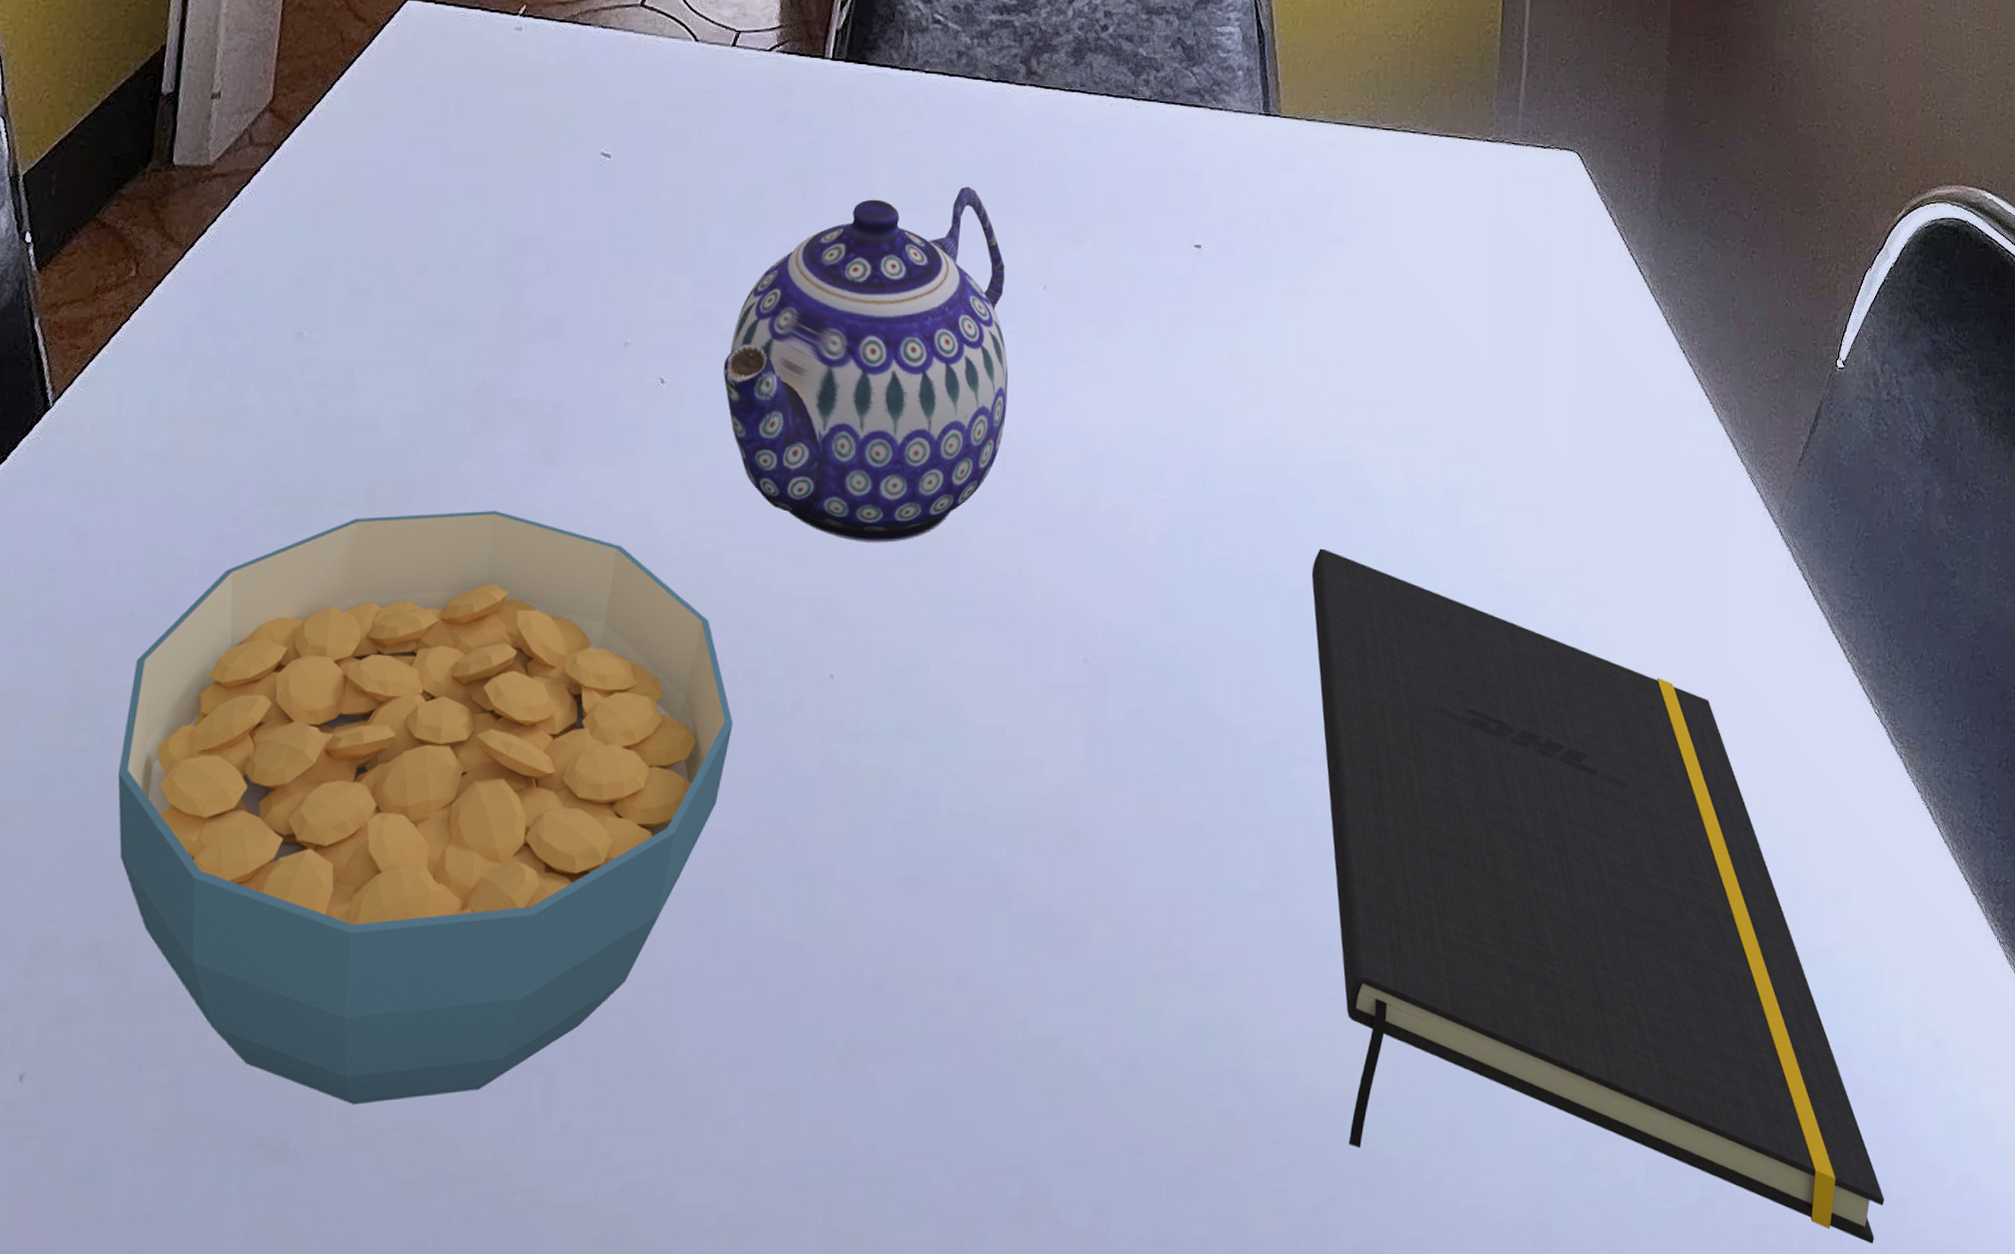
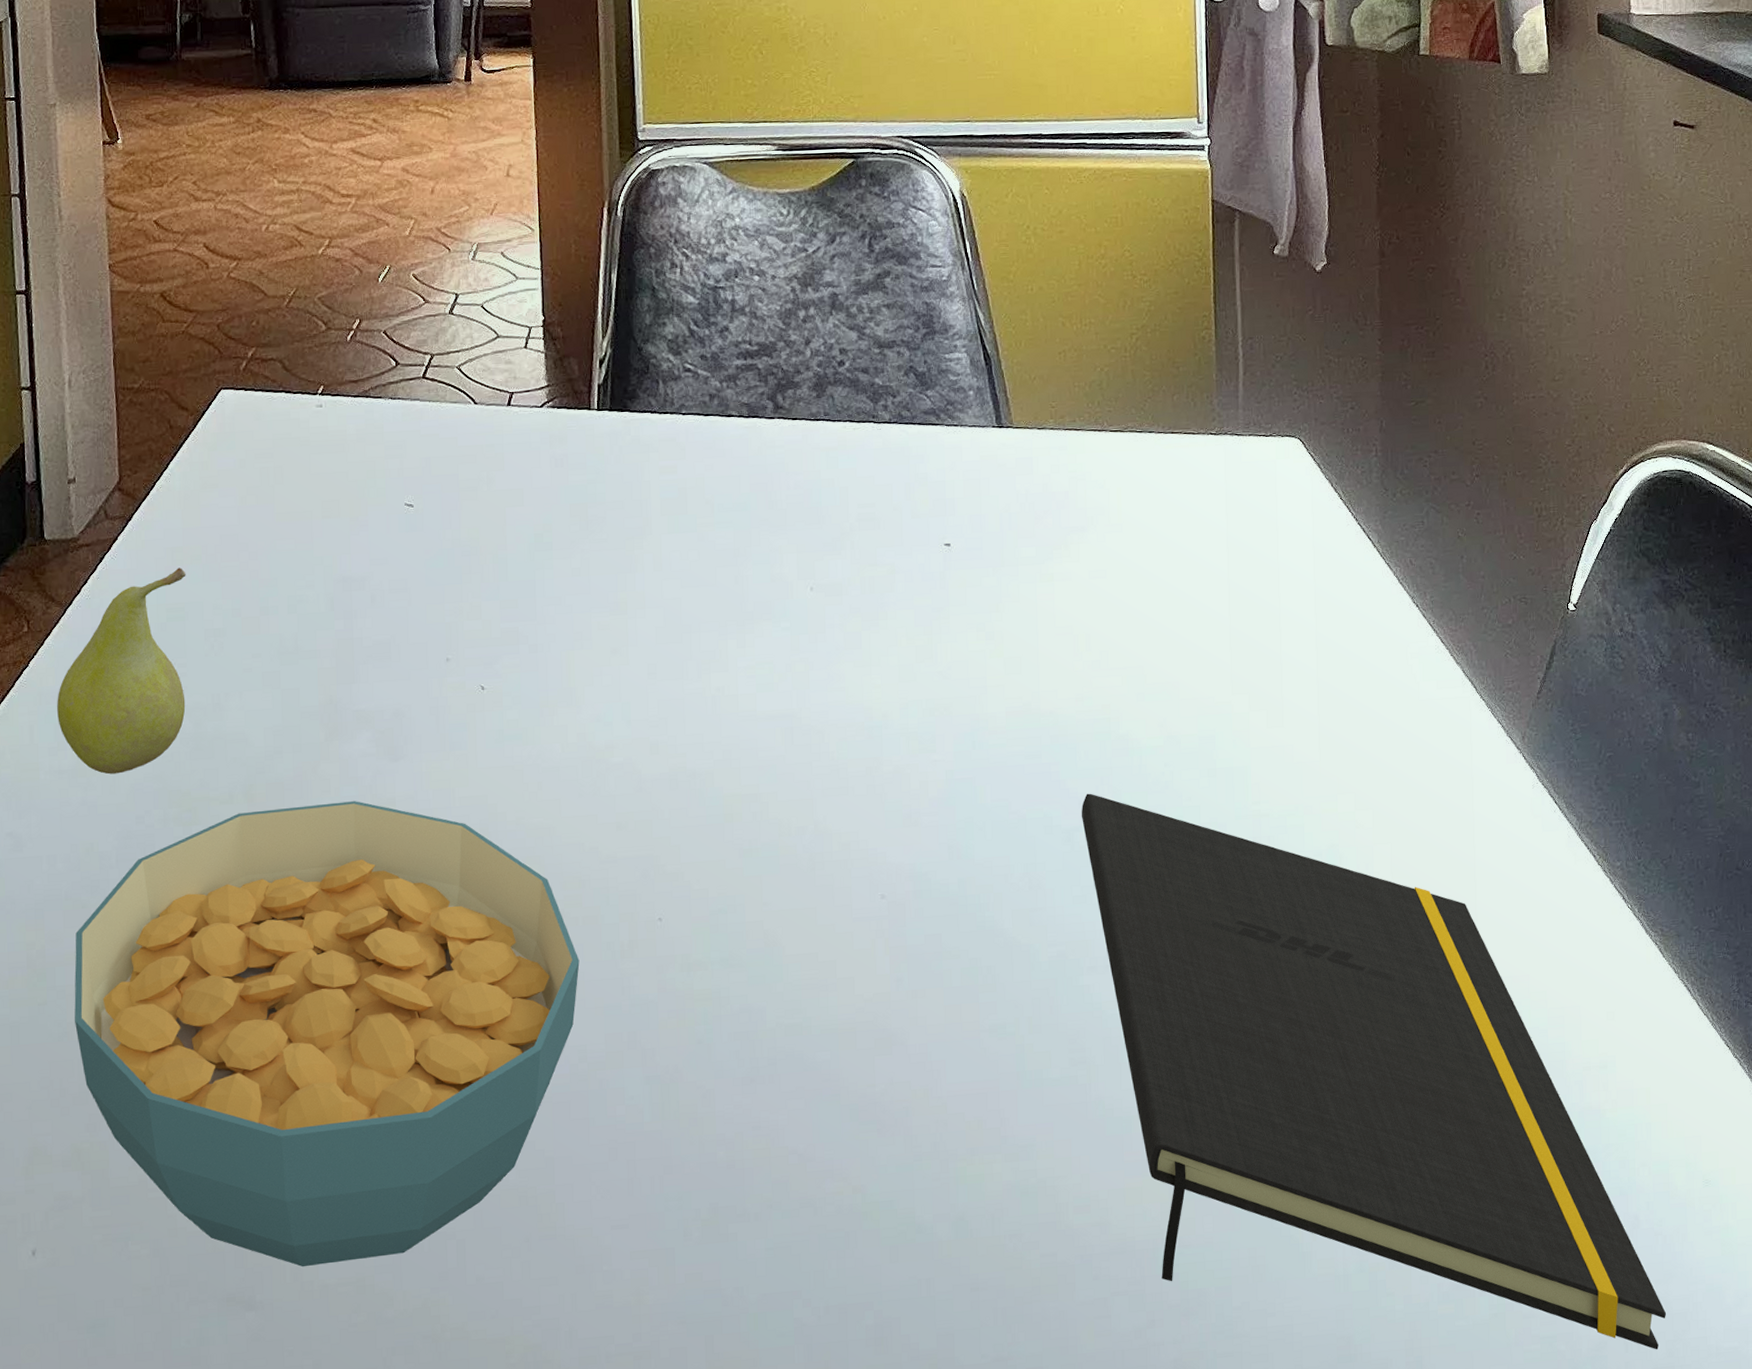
fruit: none [155,211,335,461] -> present [57,568,186,775]
teapot: present [723,186,1009,543] -> none [534,508,789,810]

